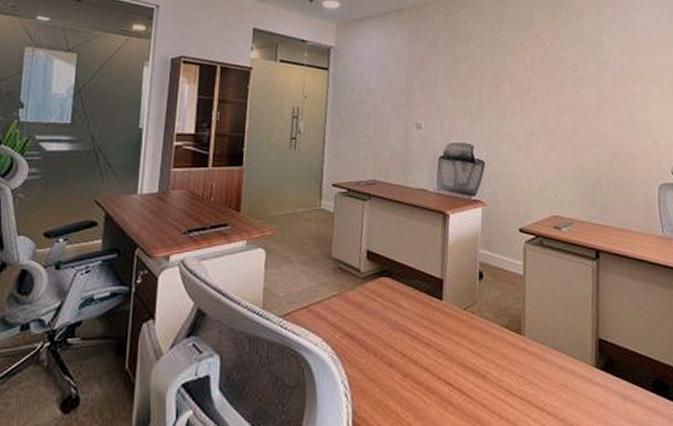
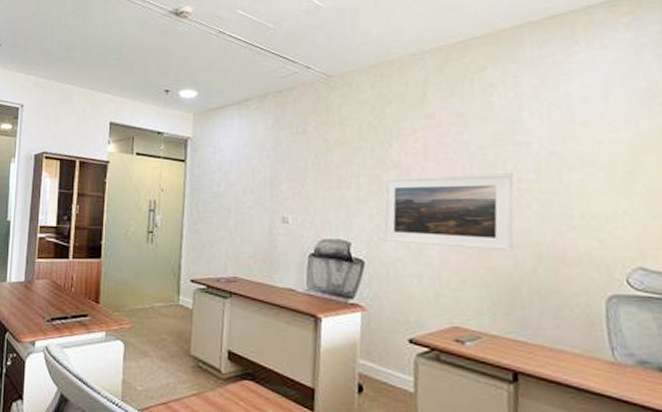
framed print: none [499,86,597,151] -> present [382,173,514,251]

